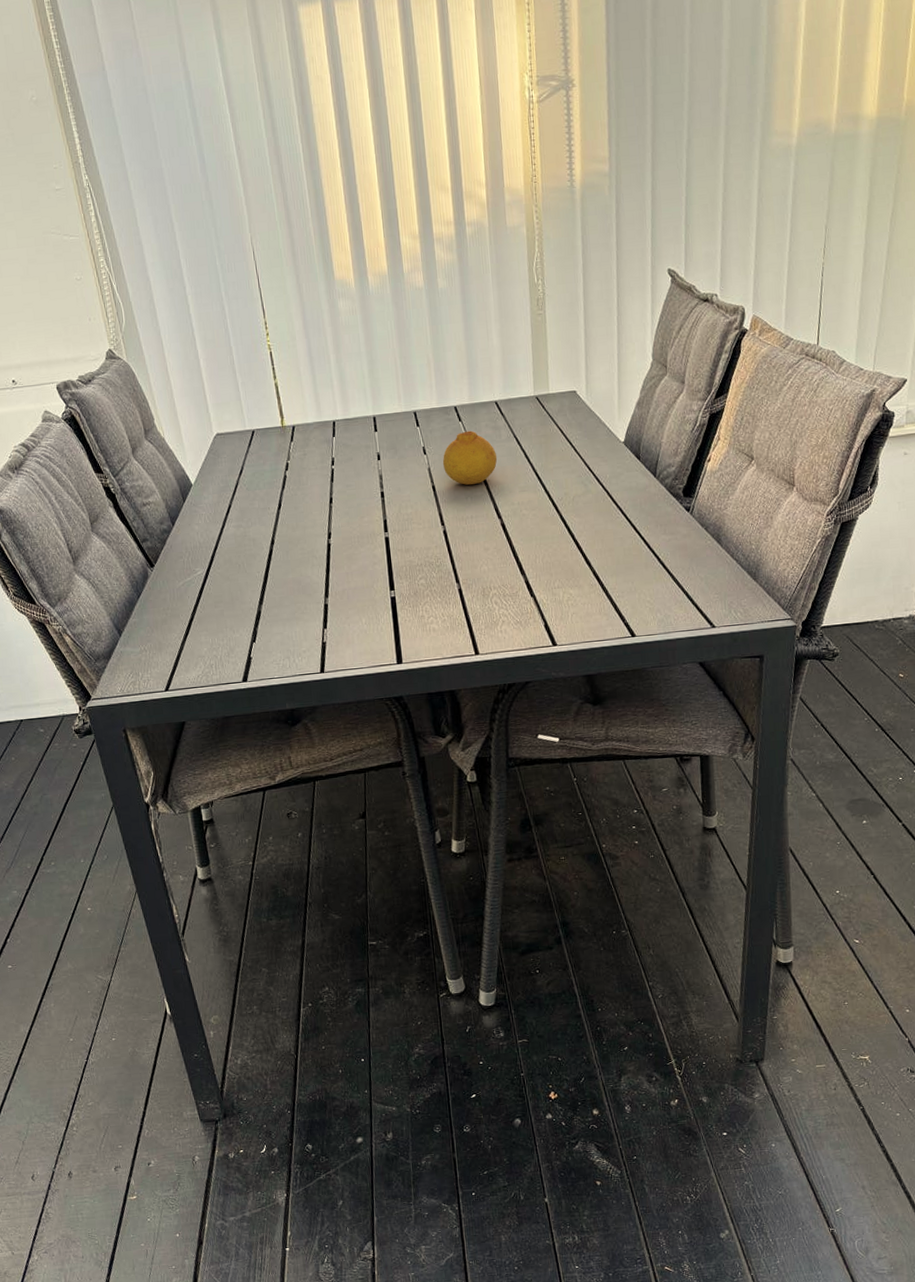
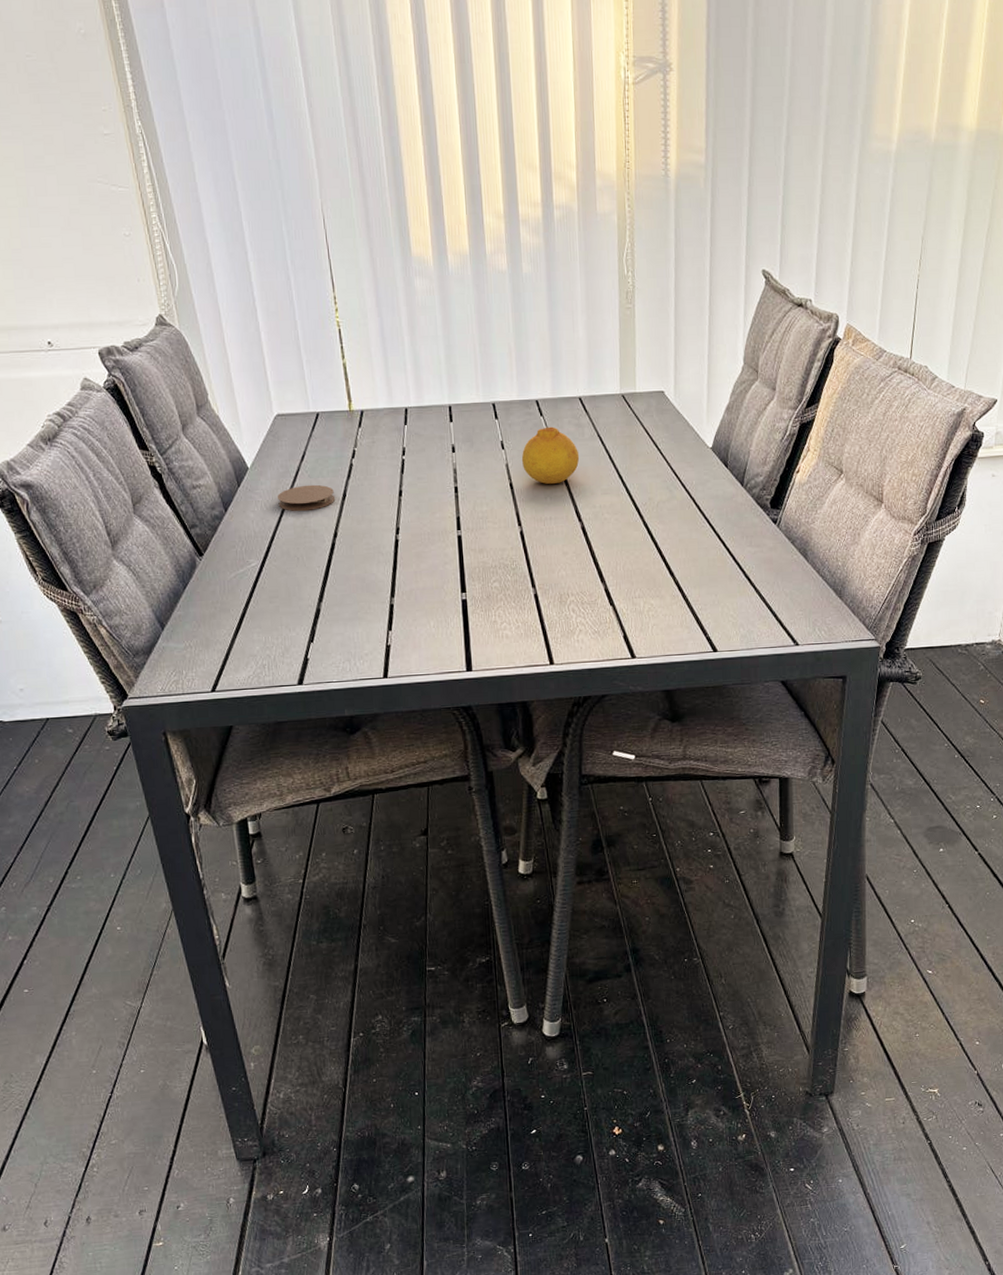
coaster: none [219,496,272,522] -> present [278,484,336,511]

